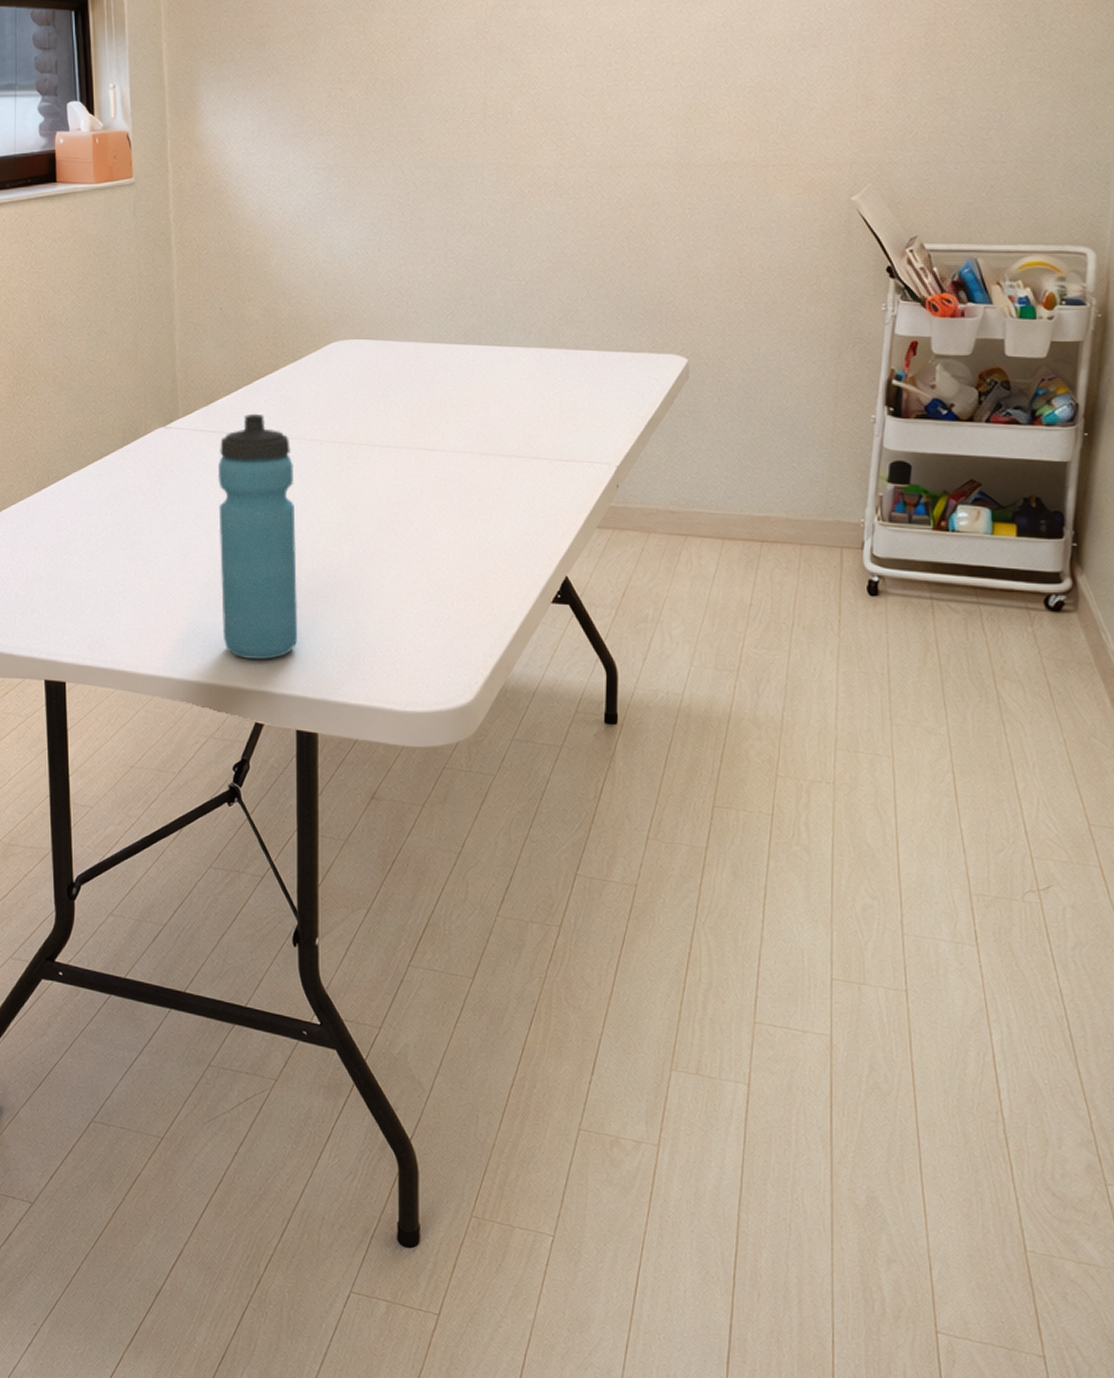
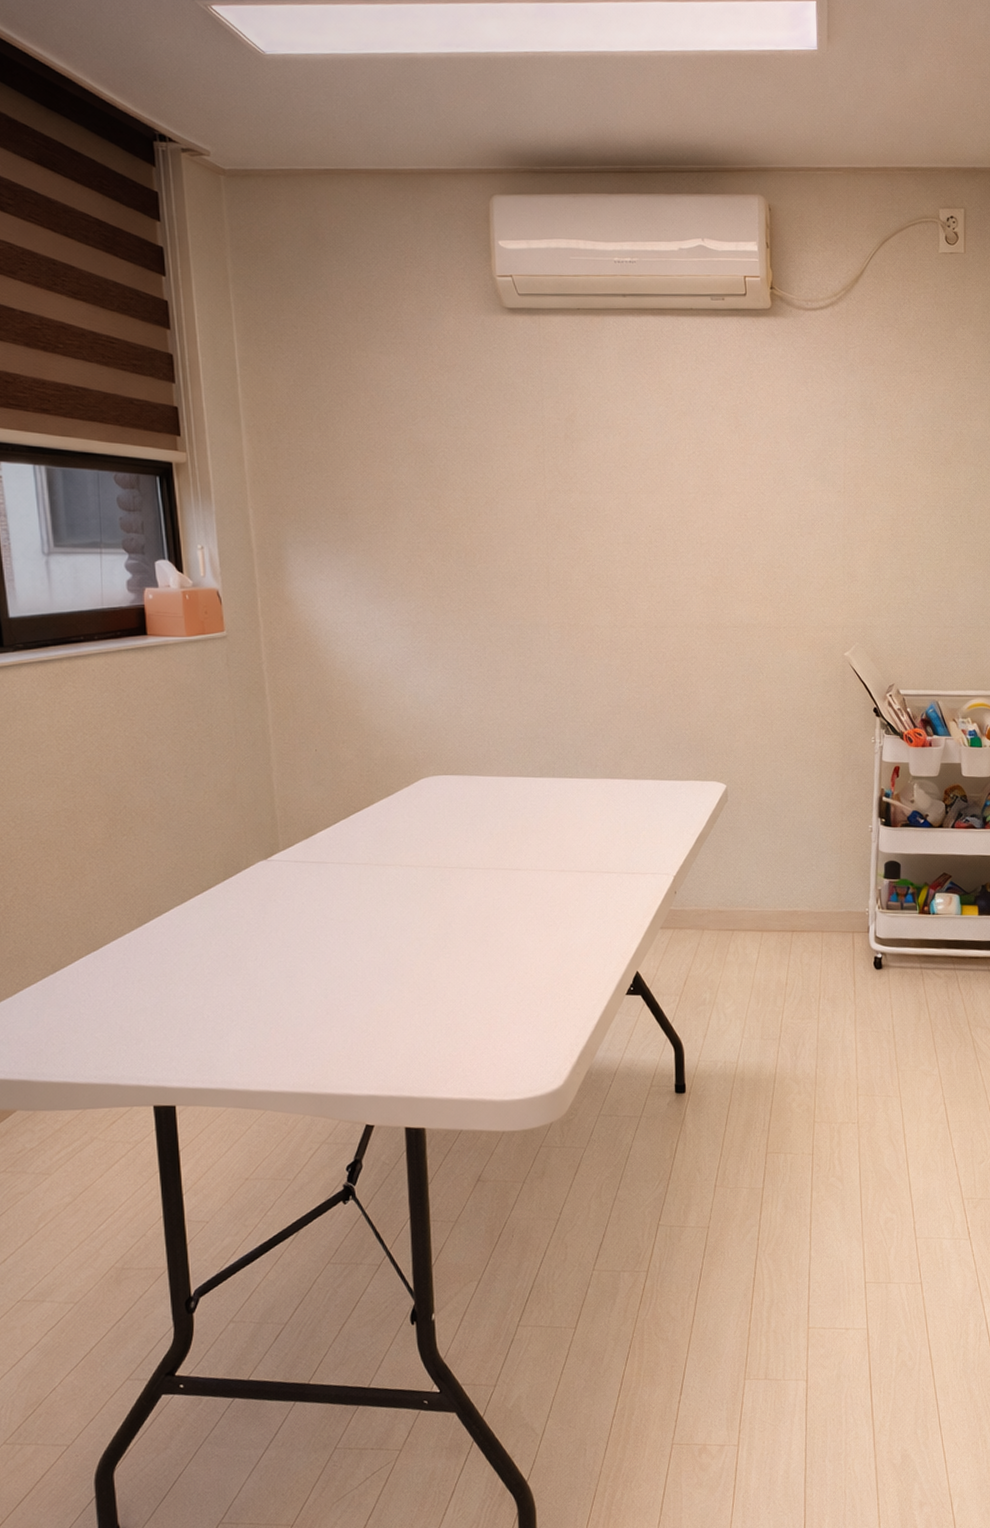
water bottle: present [217,413,298,659] -> none [319,844,403,1067]

